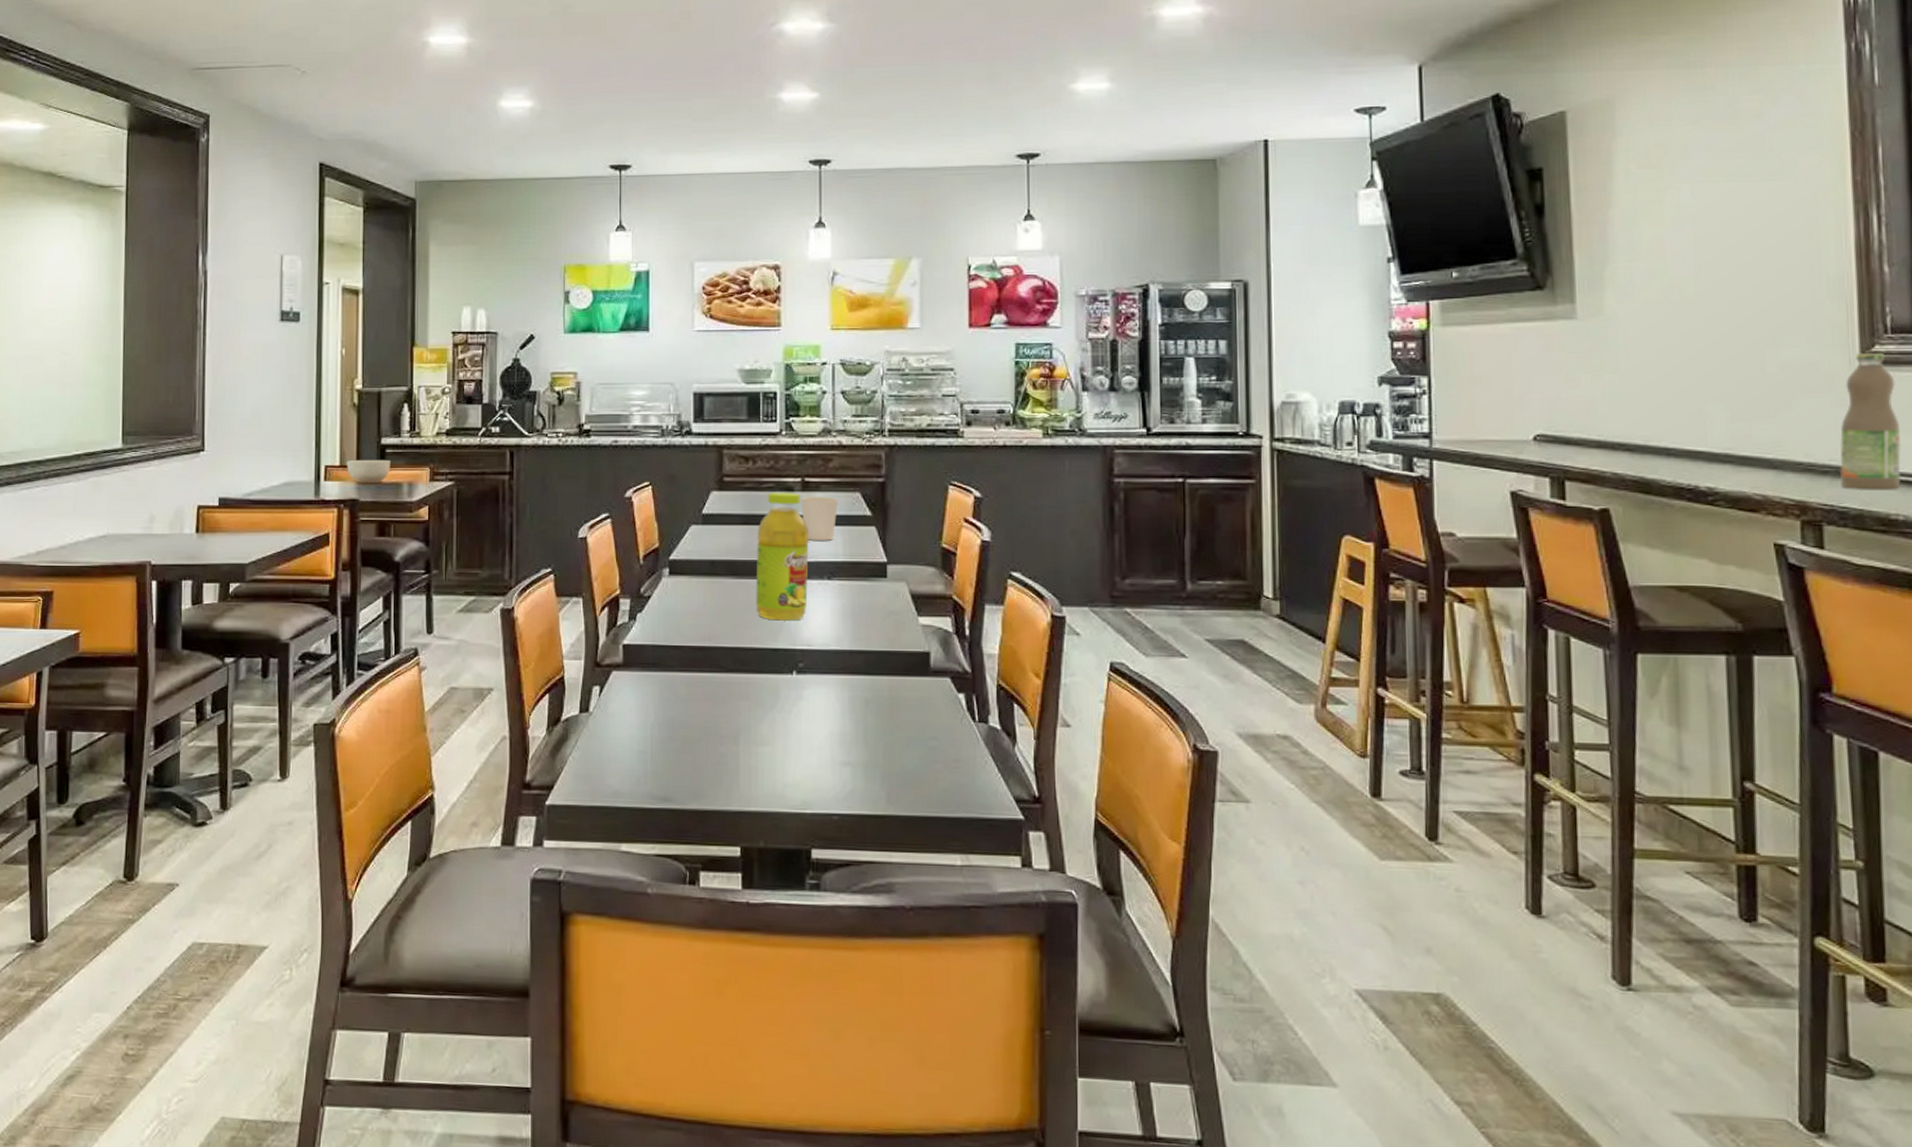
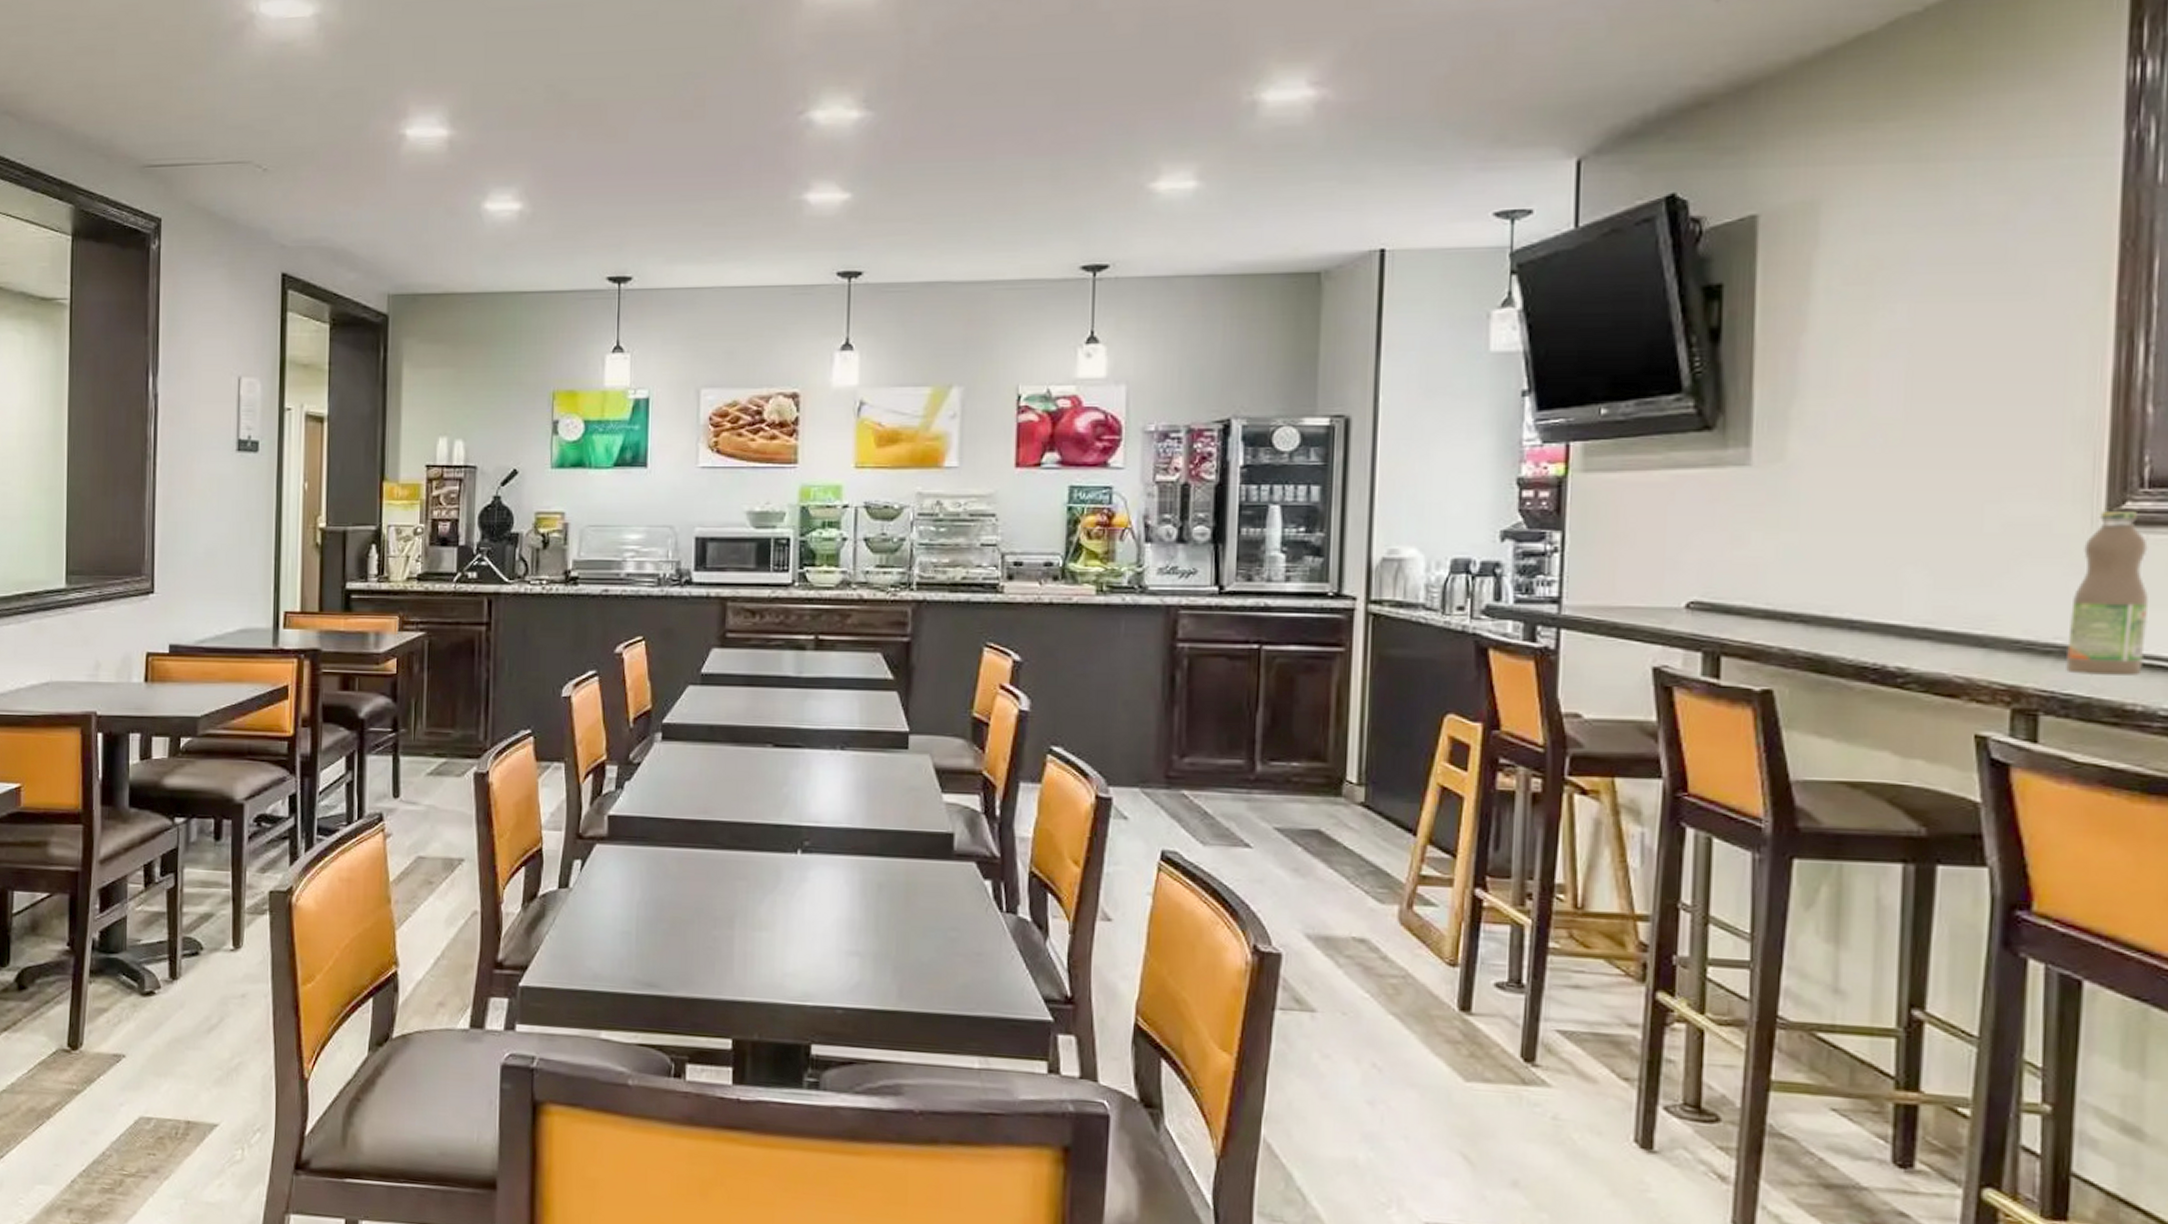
bowl: present [346,459,391,484] -> none [308,605,356,633]
fruit juice: present [756,492,809,621] -> none [758,650,821,795]
dixie cup: present [800,497,838,541] -> none [813,657,856,706]

